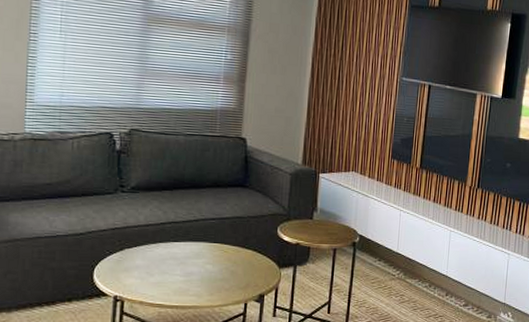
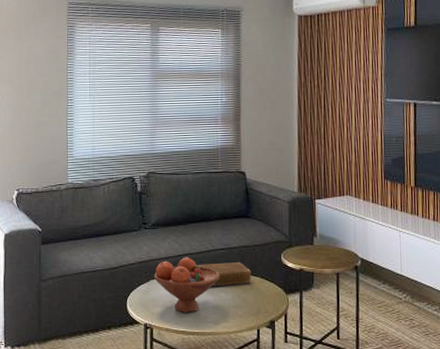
fruit bowl: none [128,225,208,285] -> present [153,257,220,313]
book: none [180,233,243,258] -> present [196,262,251,286]

